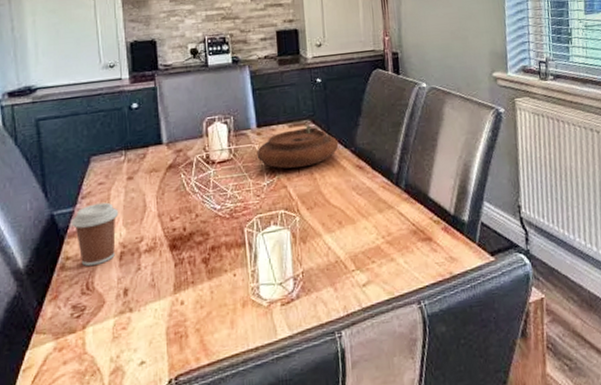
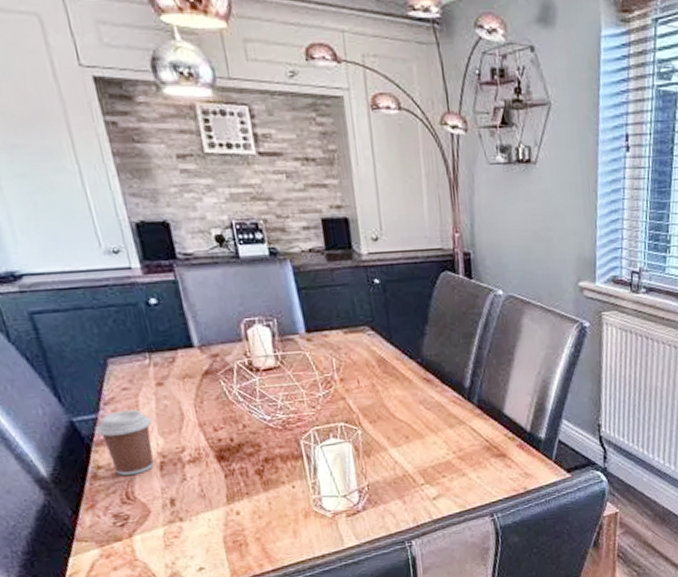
plate: present [256,125,339,169] -> none [307,332,403,379]

